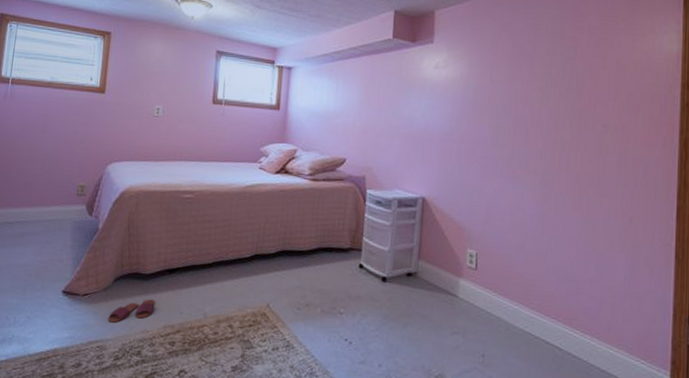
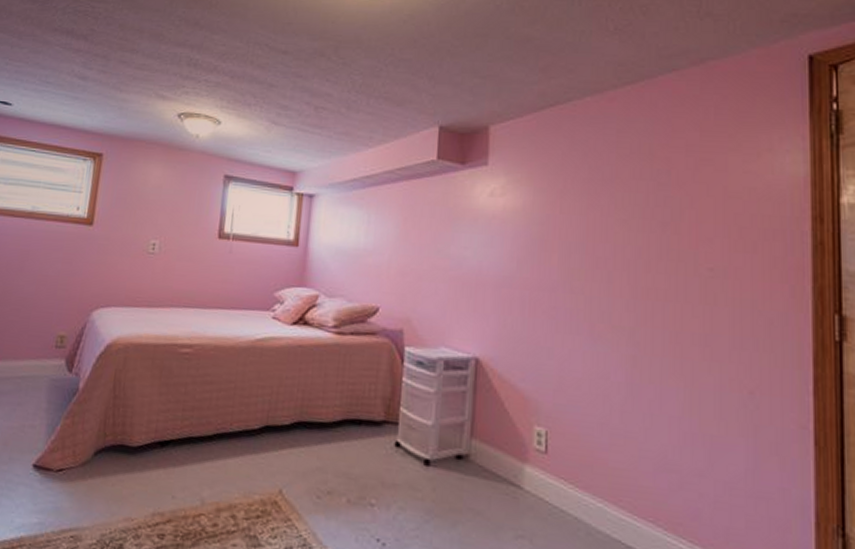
slippers: present [108,299,155,323] -> none [85,478,143,507]

